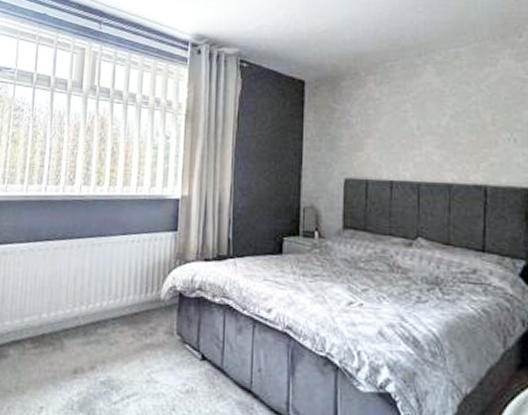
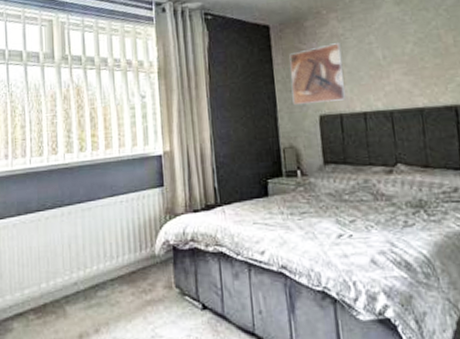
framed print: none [319,107,375,166] -> present [289,43,347,106]

